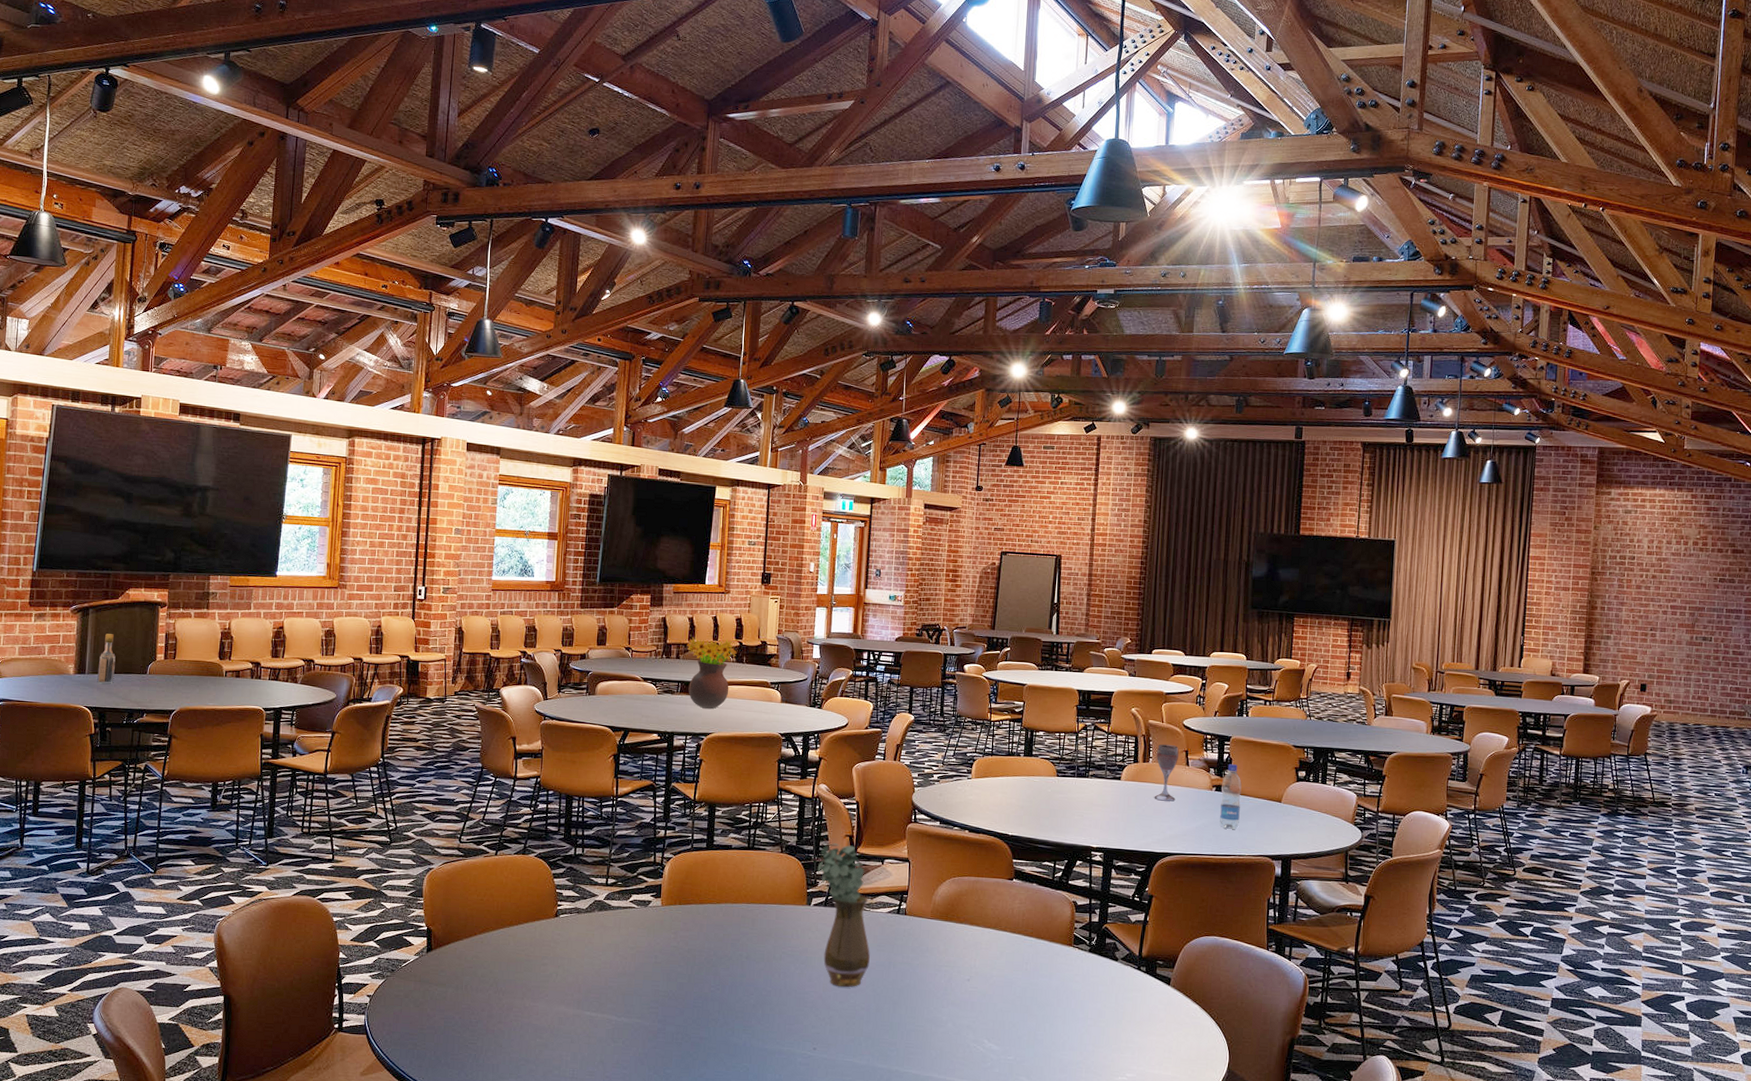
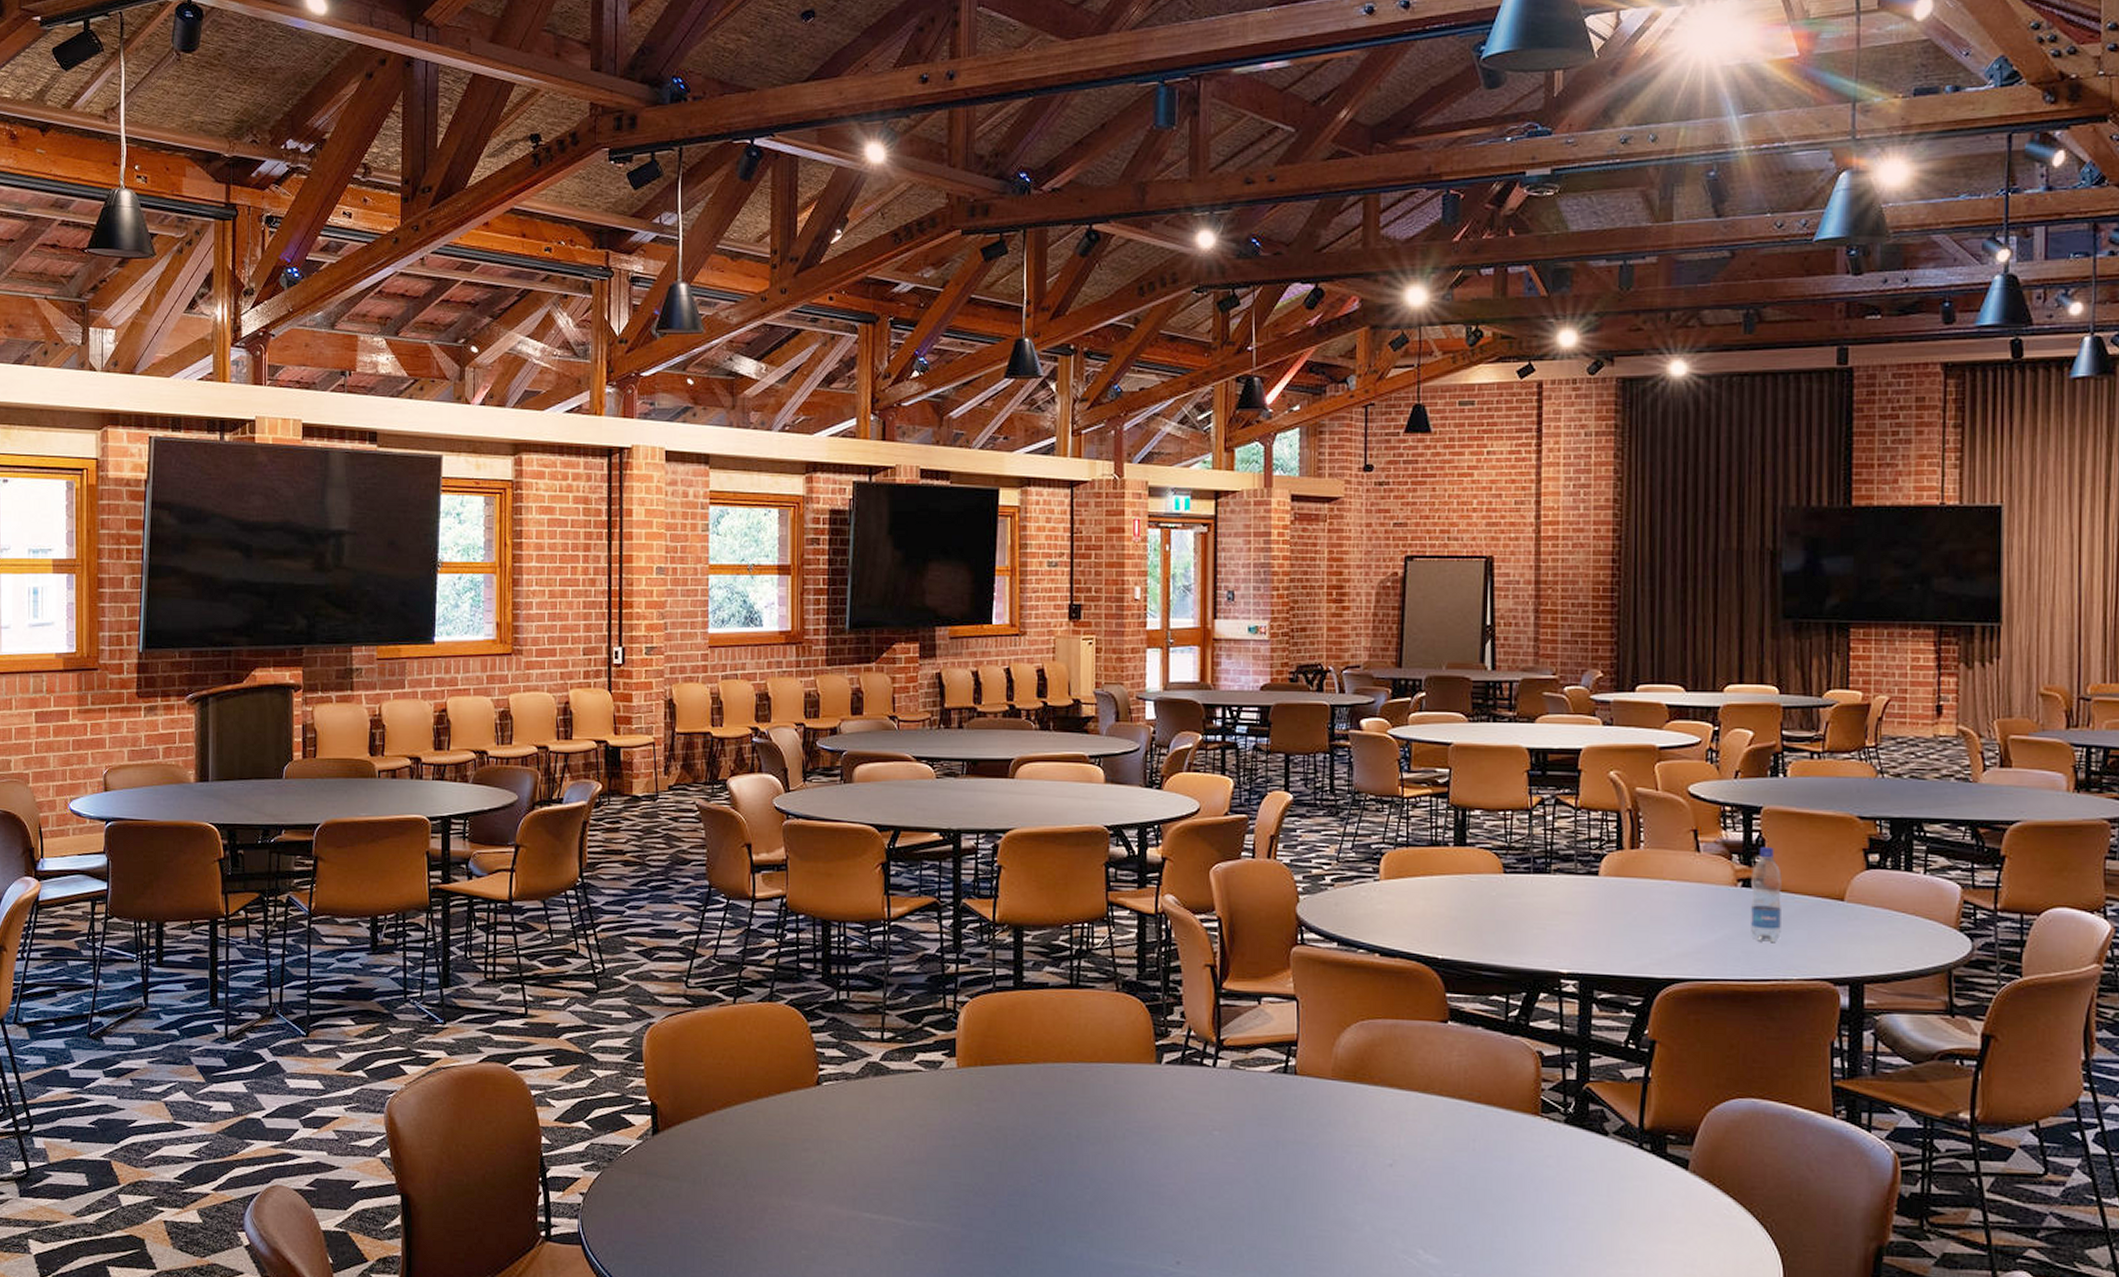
bottle: present [97,634,116,685] -> none [223,728,244,795]
flower arrangement: present [687,636,737,709] -> none [971,697,1040,796]
vase: present [817,838,870,987] -> none [1168,970,1248,1177]
cup: present [1154,744,1179,802] -> none [1650,821,1683,904]

